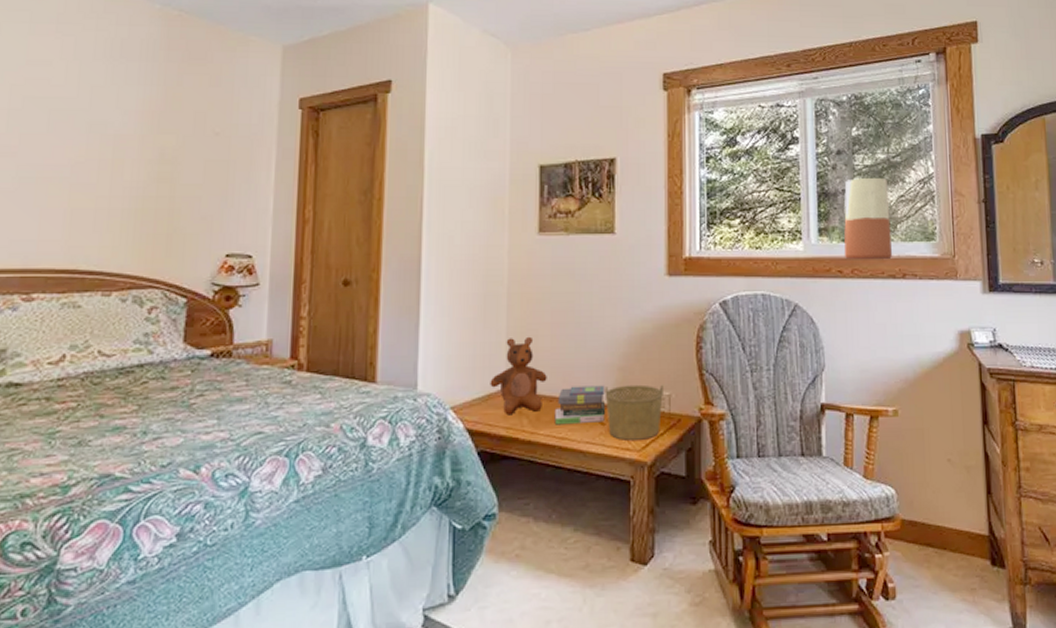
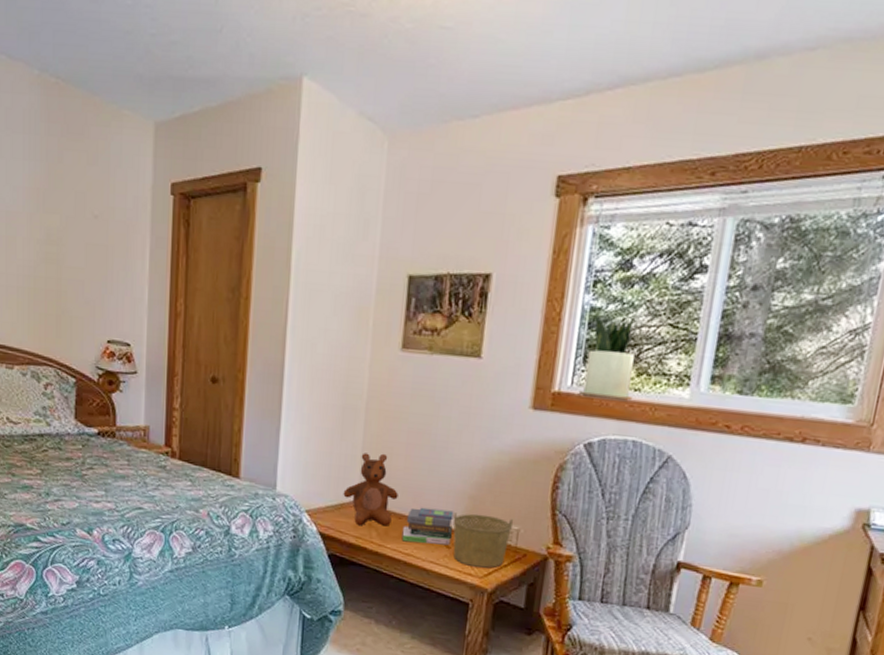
planter: none [707,186,756,260] -> present [578,317,638,402]
vase: present [844,177,893,260] -> none [736,321,809,420]

